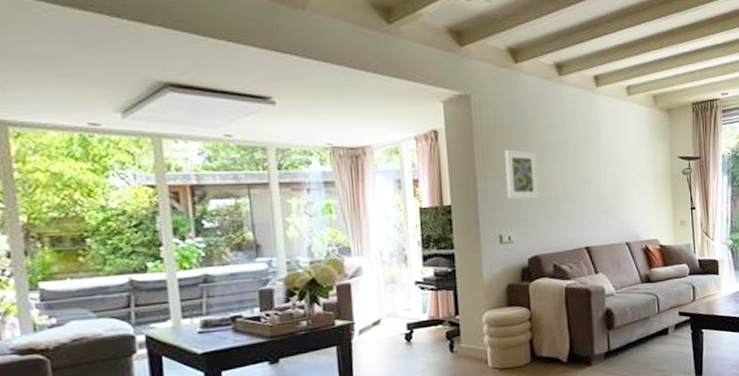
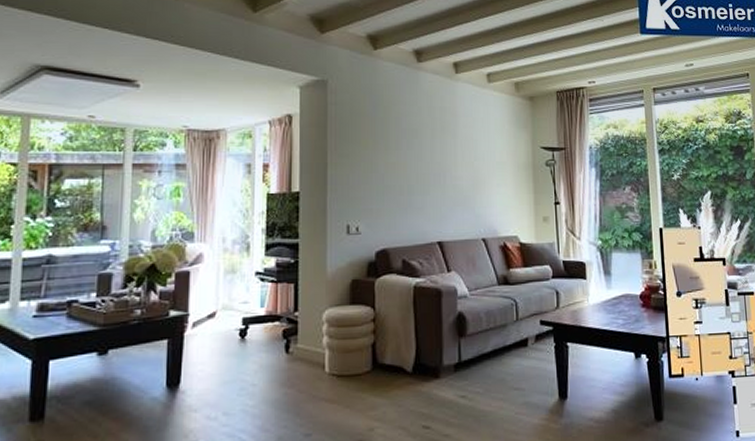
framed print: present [505,149,540,200] -> none [358,135,392,188]

